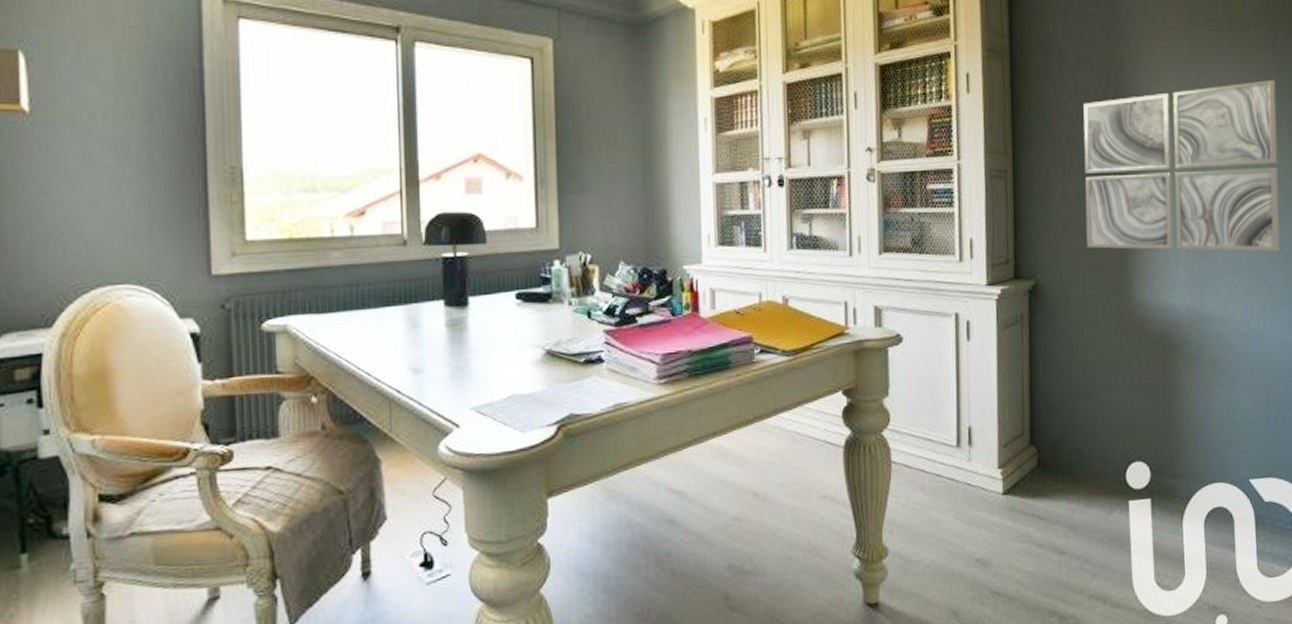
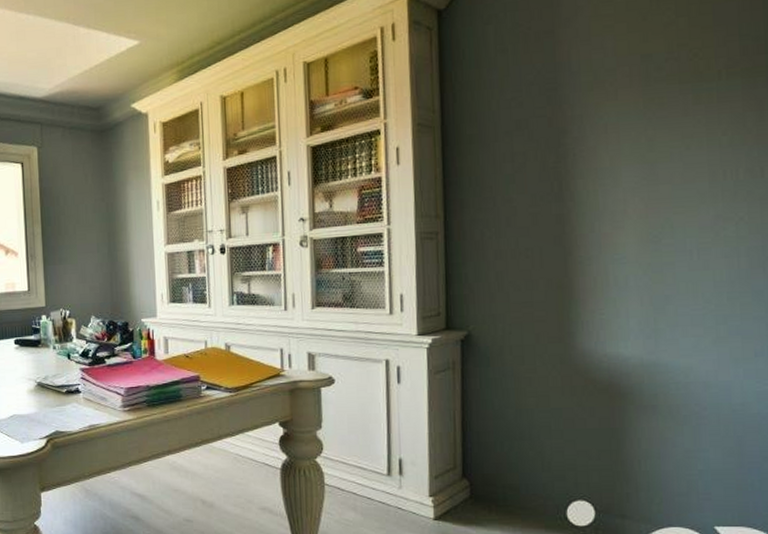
wall art: present [1083,79,1280,252] -> none [520,127,758,303]

